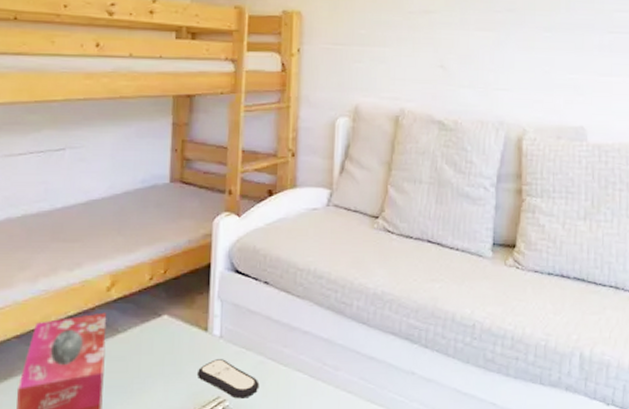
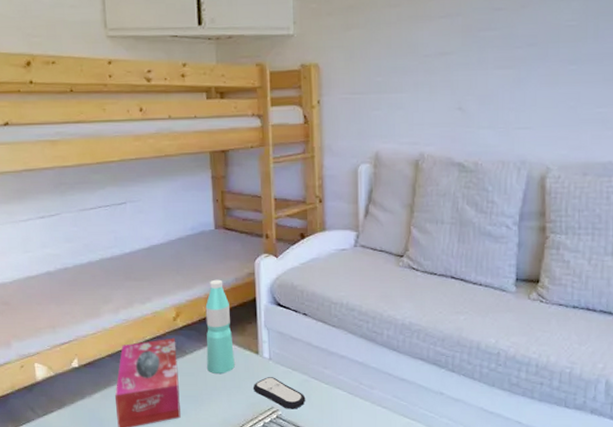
water bottle: none [143,241,178,357] -> present [205,279,235,373]

